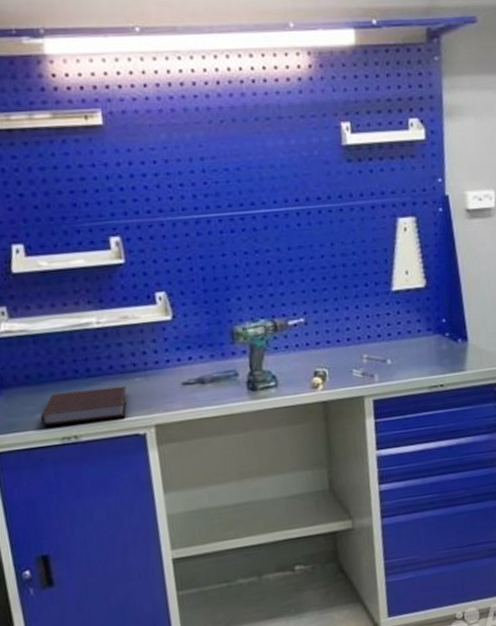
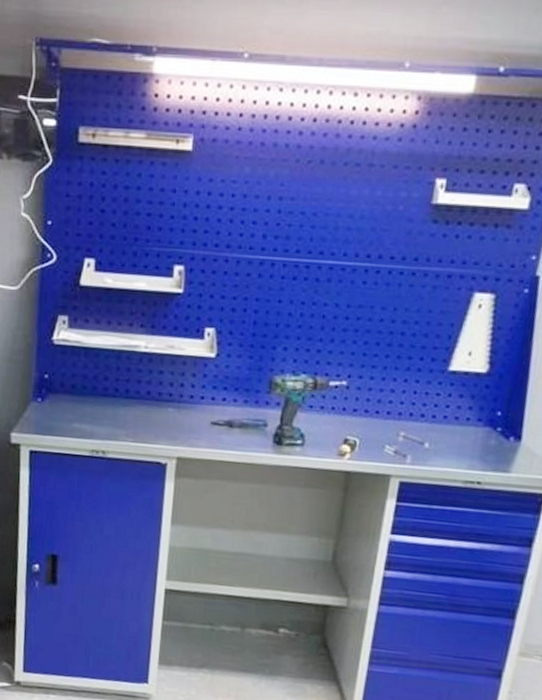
notebook: present [41,386,127,426] -> none [77,407,158,443]

